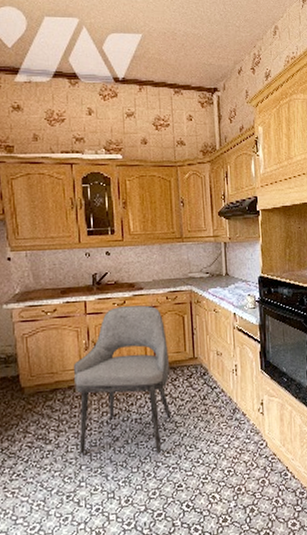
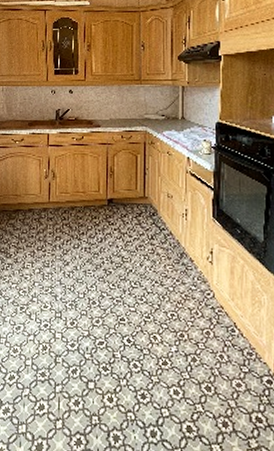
dining chair: present [73,305,172,454] -> none [33,141,120,285]

